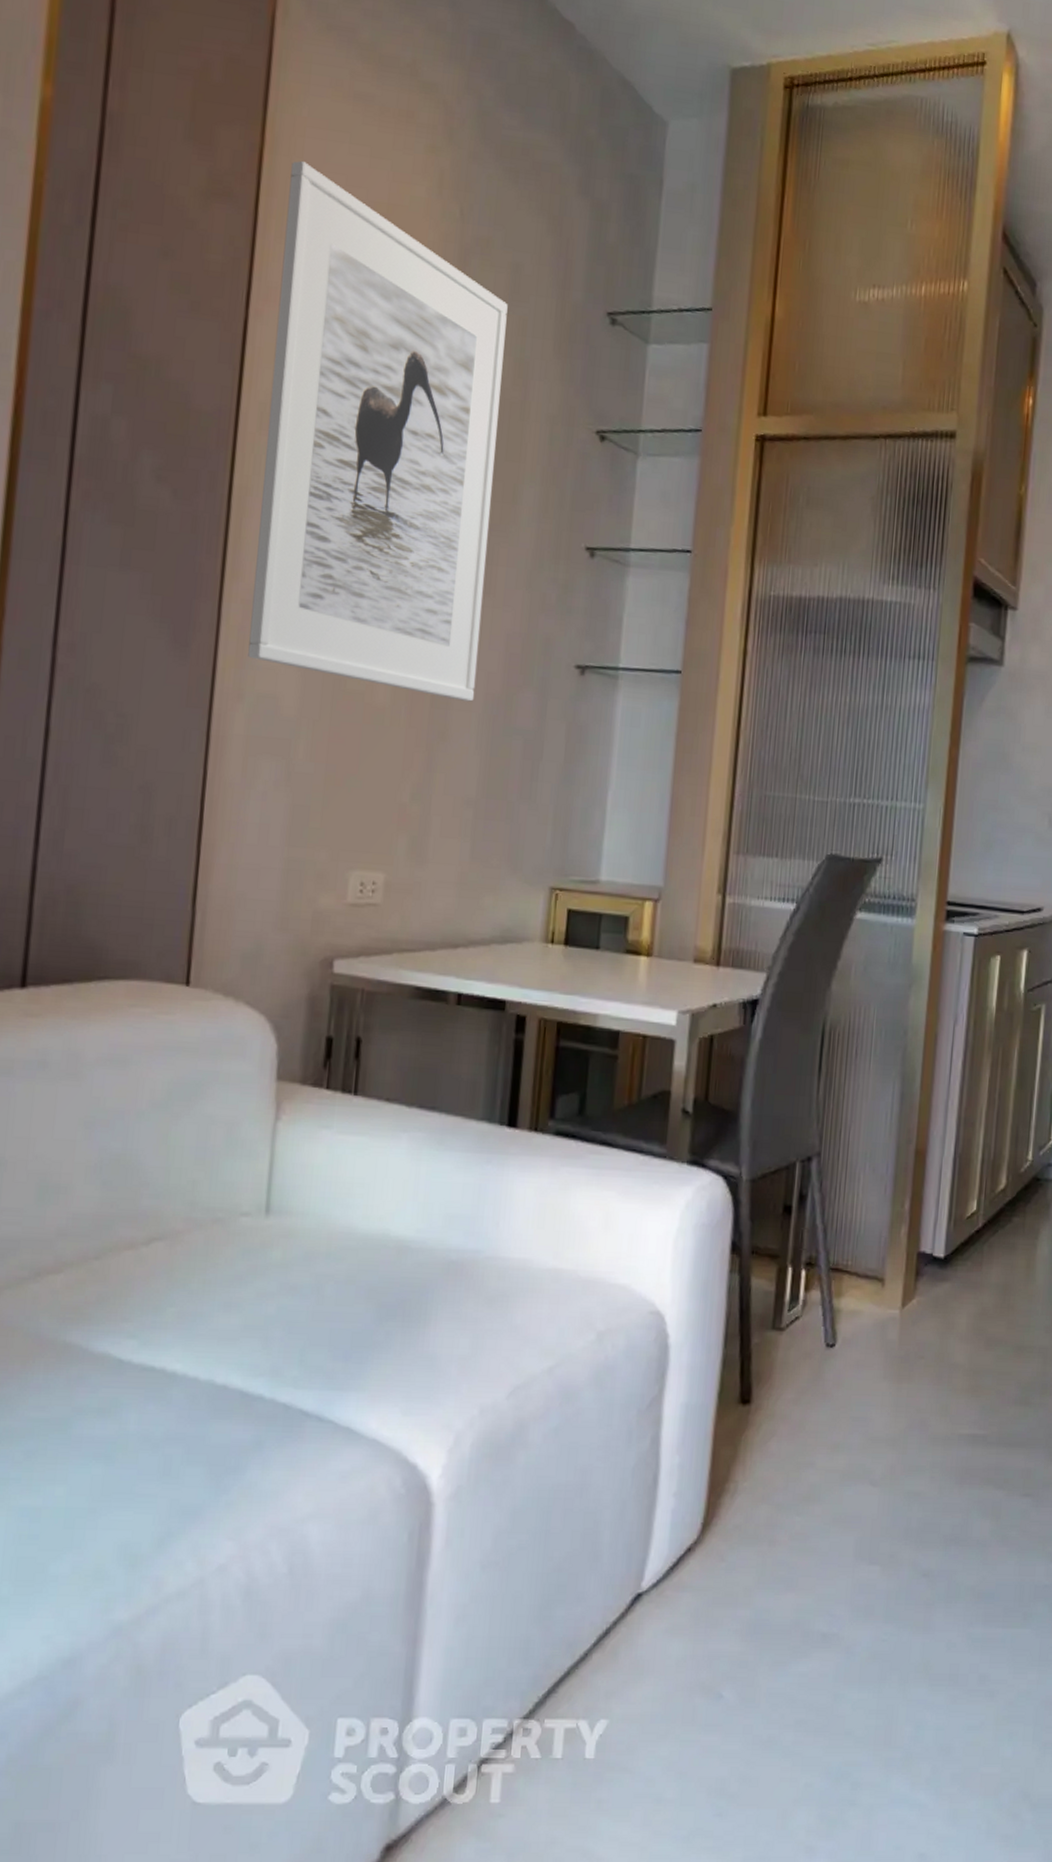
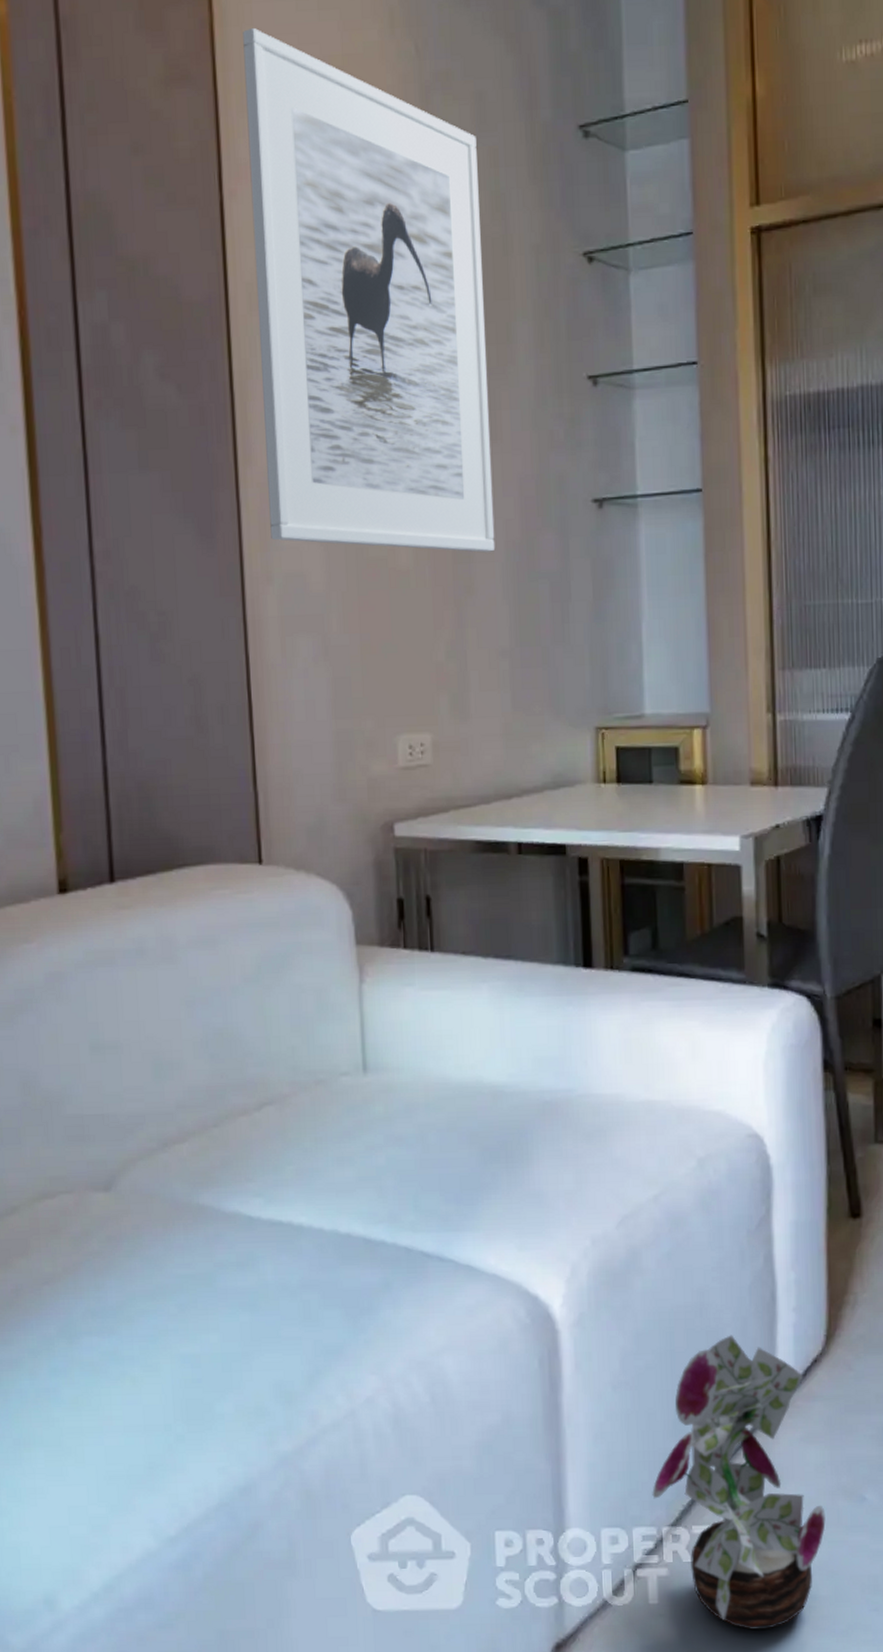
decorative plant: none [508,1517,681,1835] -> present [652,1335,826,1631]

